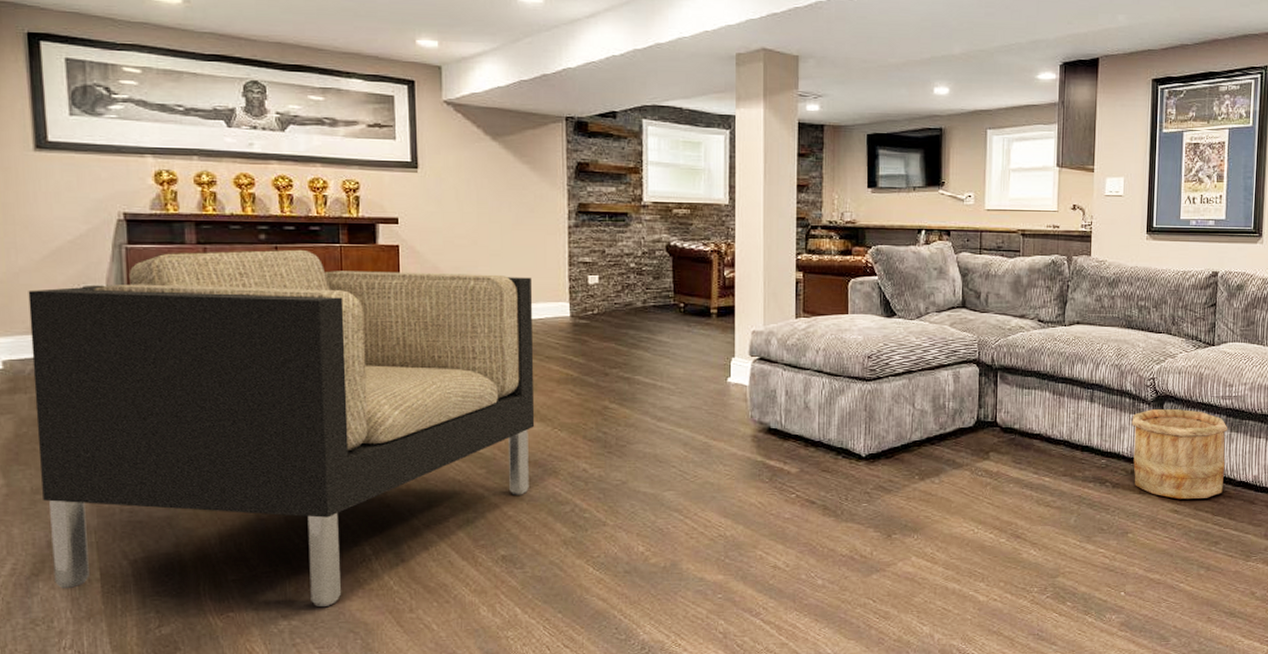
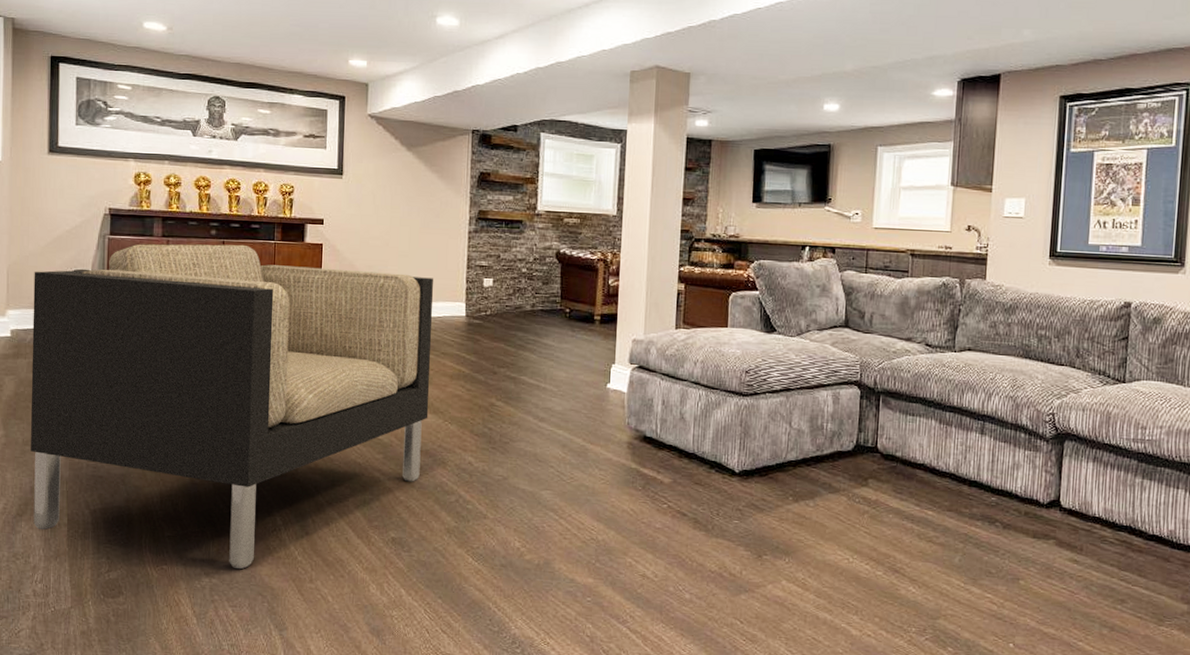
wooden bucket: present [1131,409,1228,500] -> none [1026,447,1140,550]

